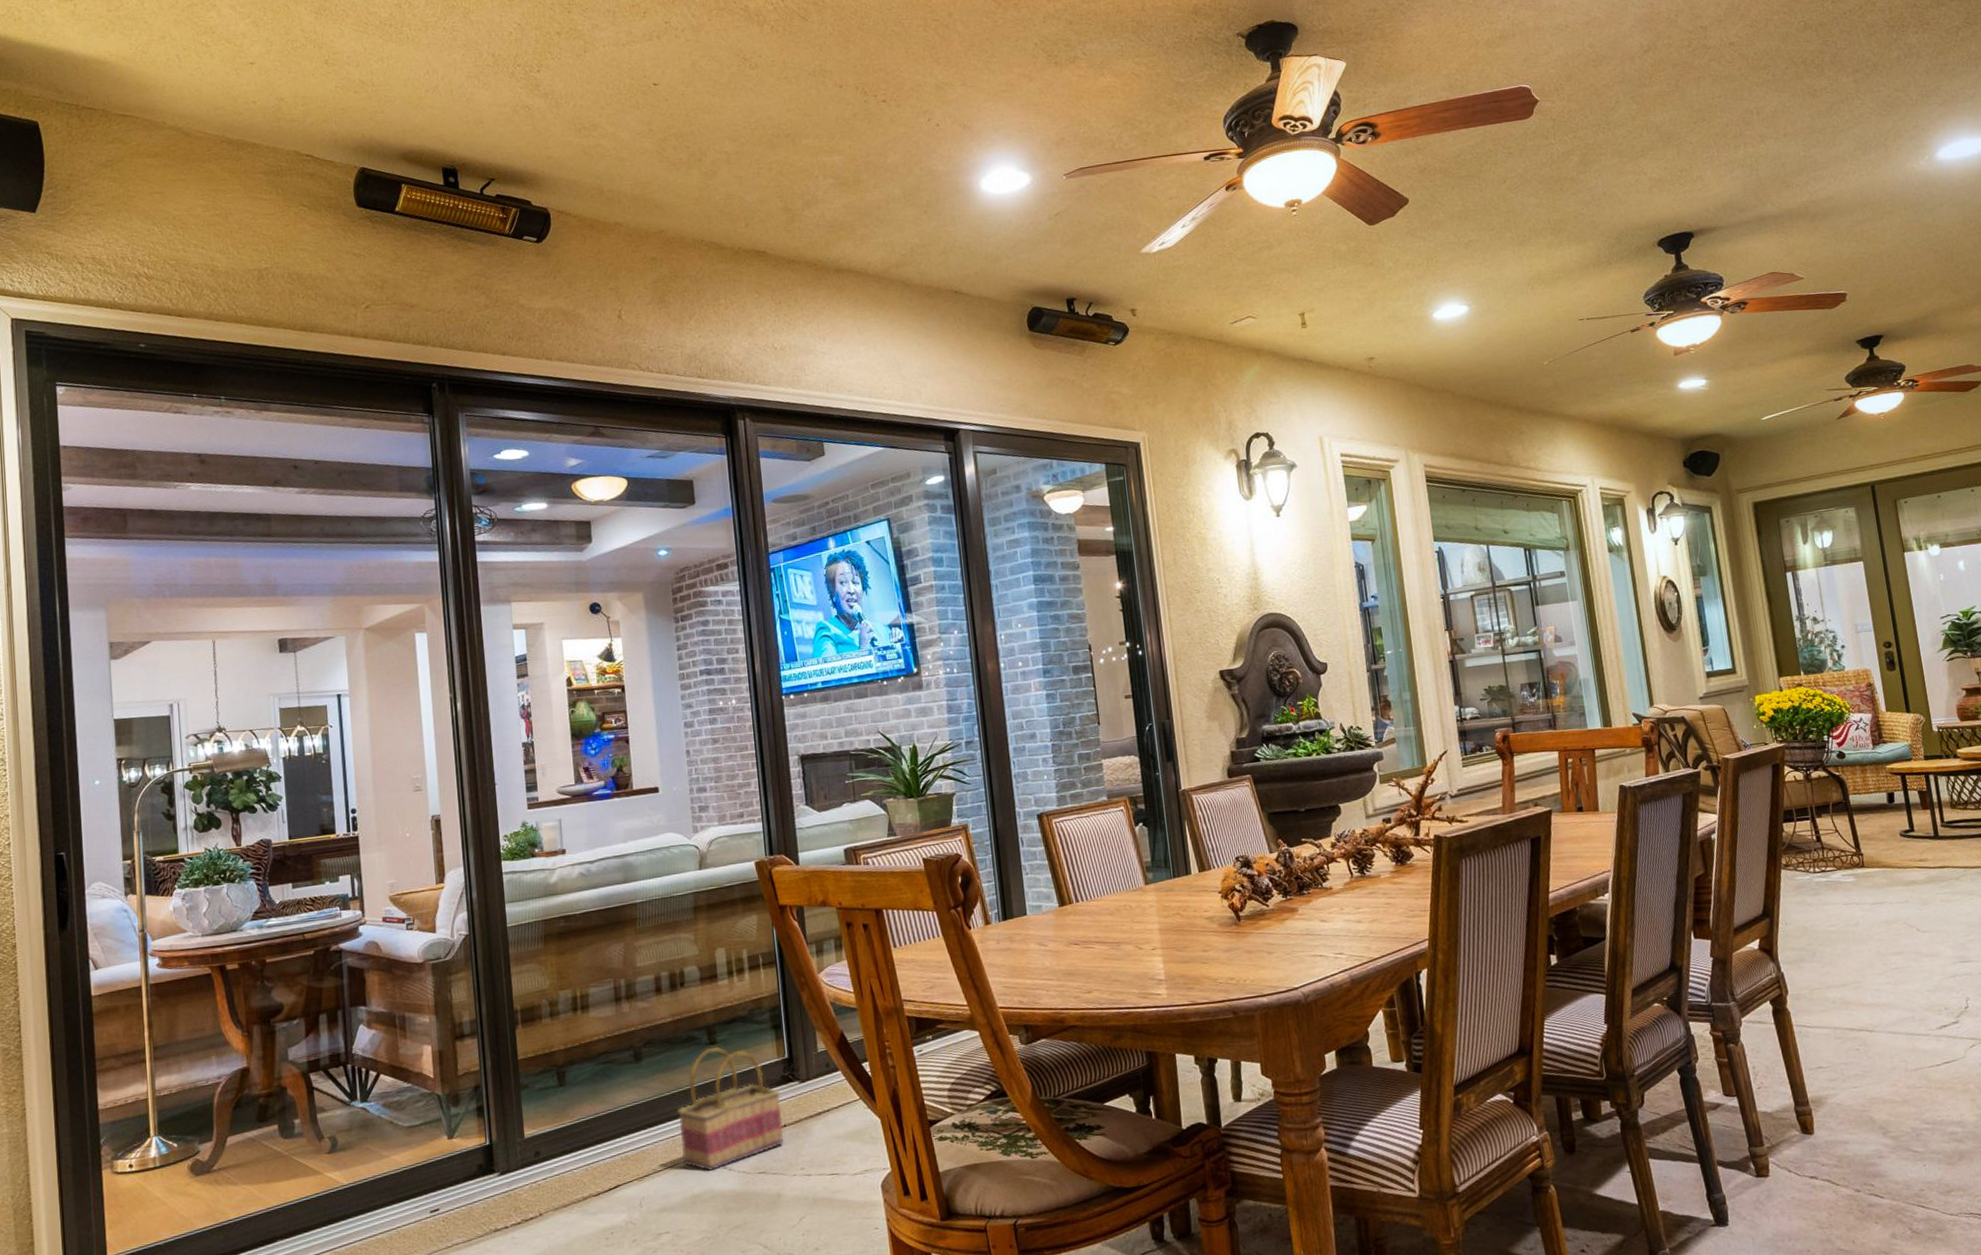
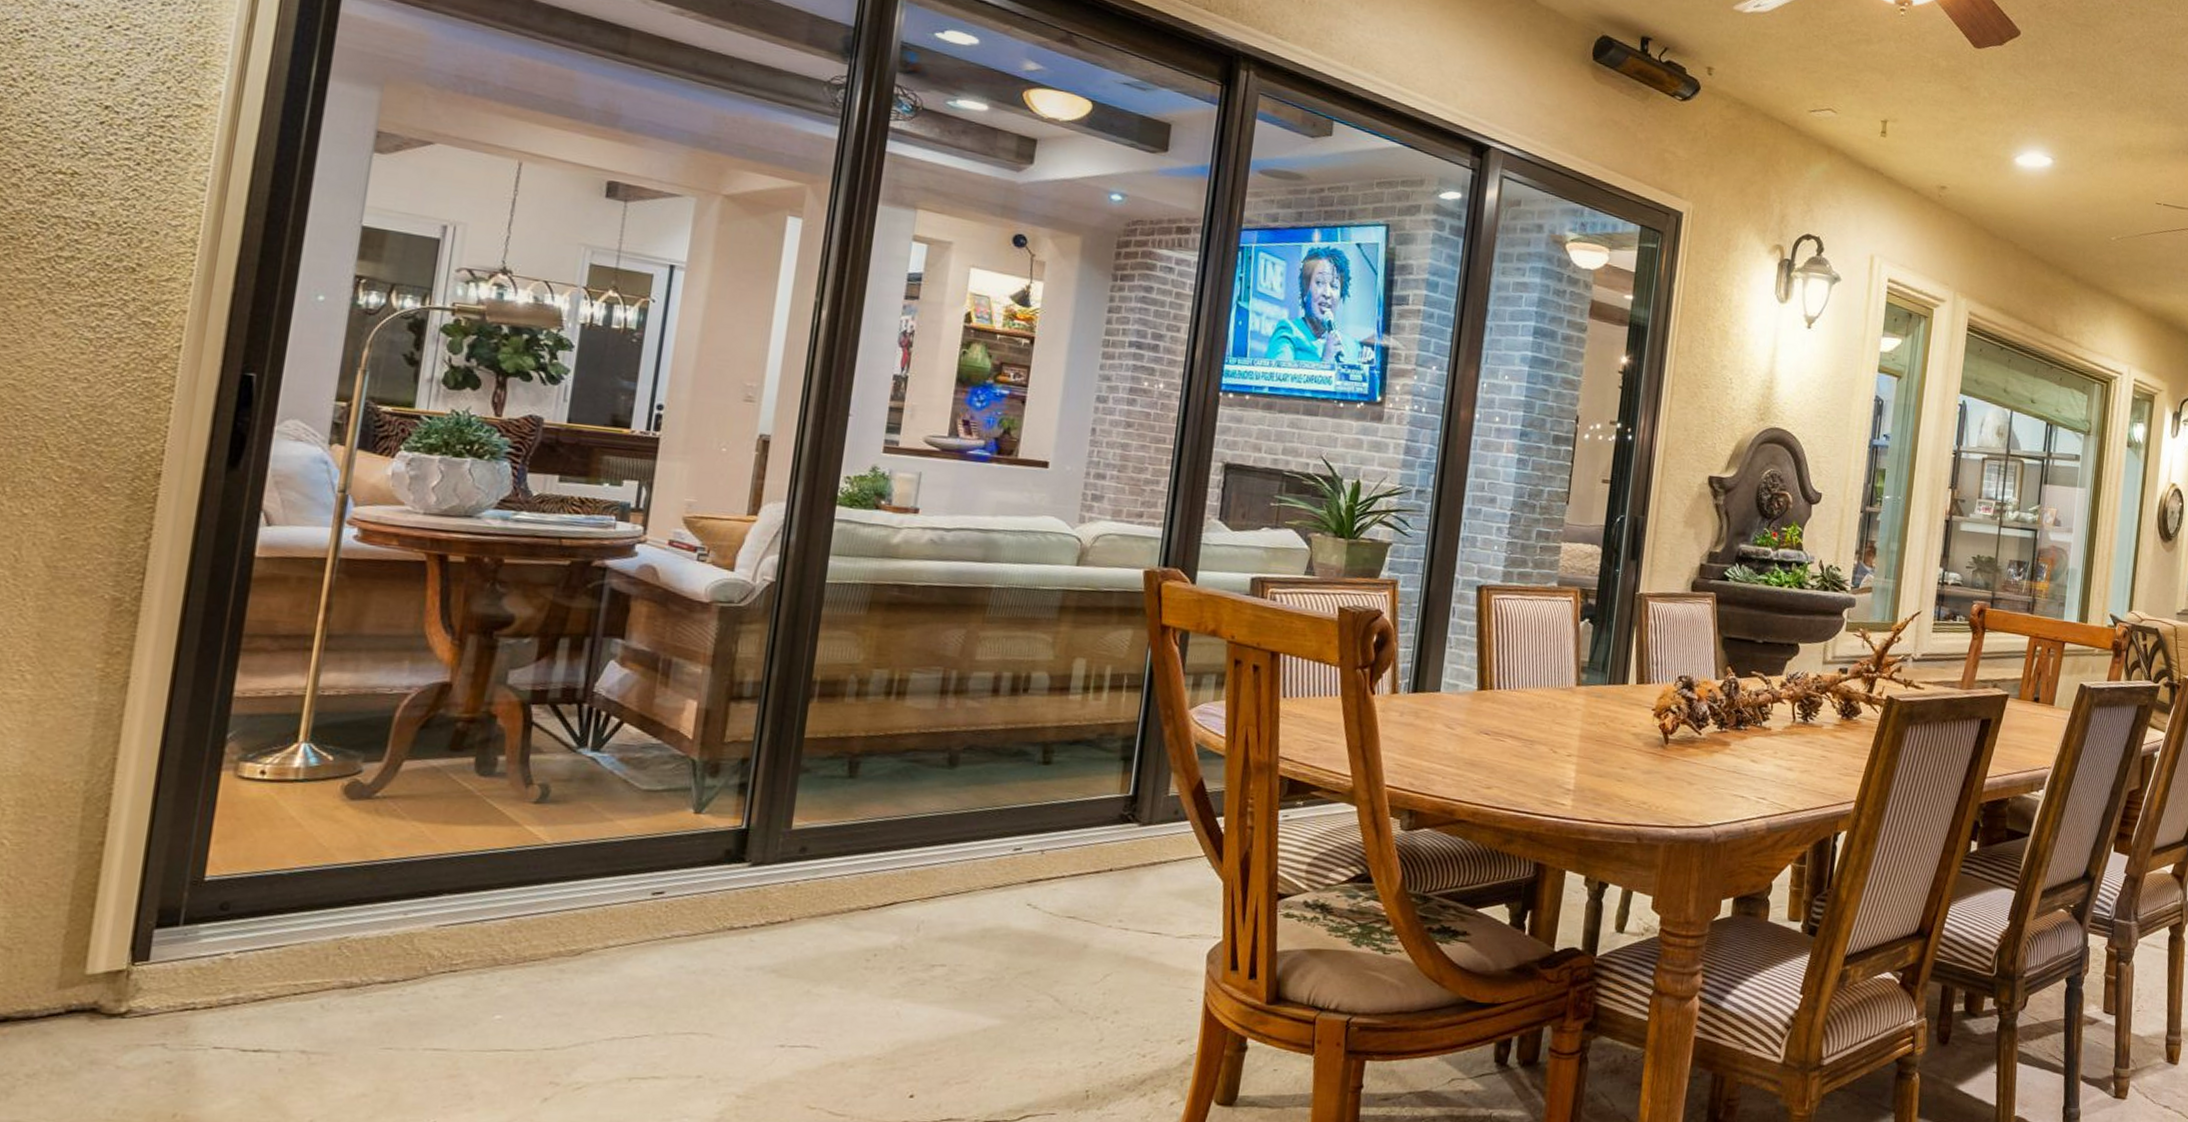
basket: present [677,1046,785,1172] -> none [979,767,1115,906]

